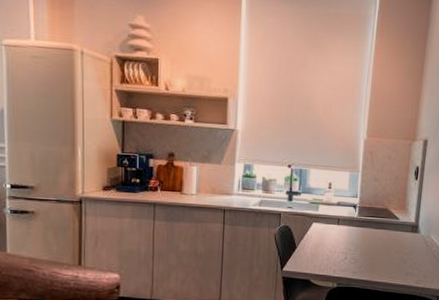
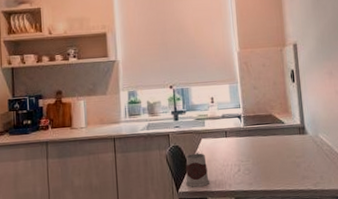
mug: none [291,235,315,268] -> present [186,152,209,187]

